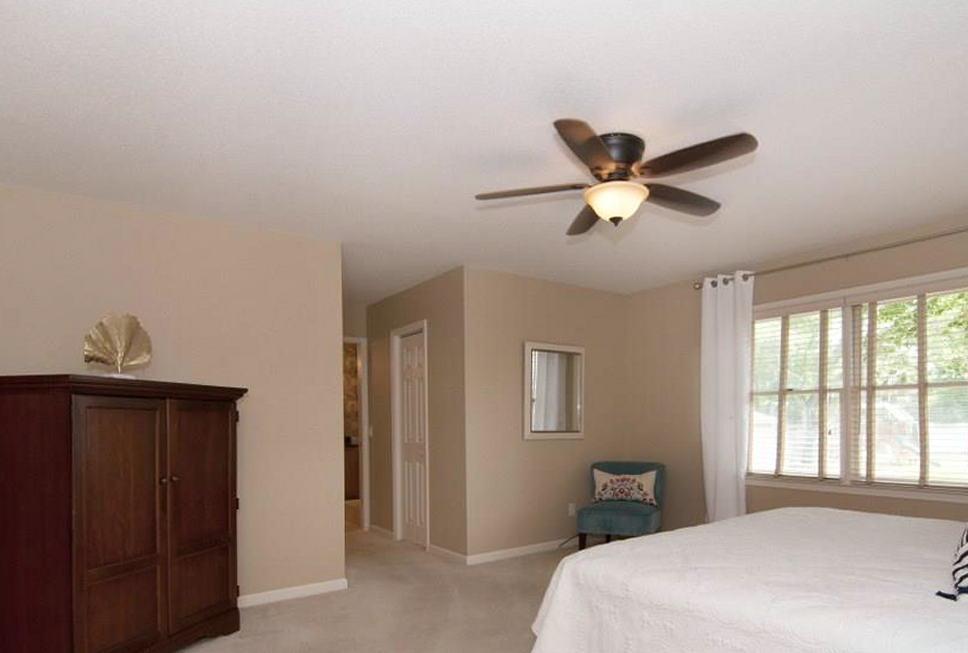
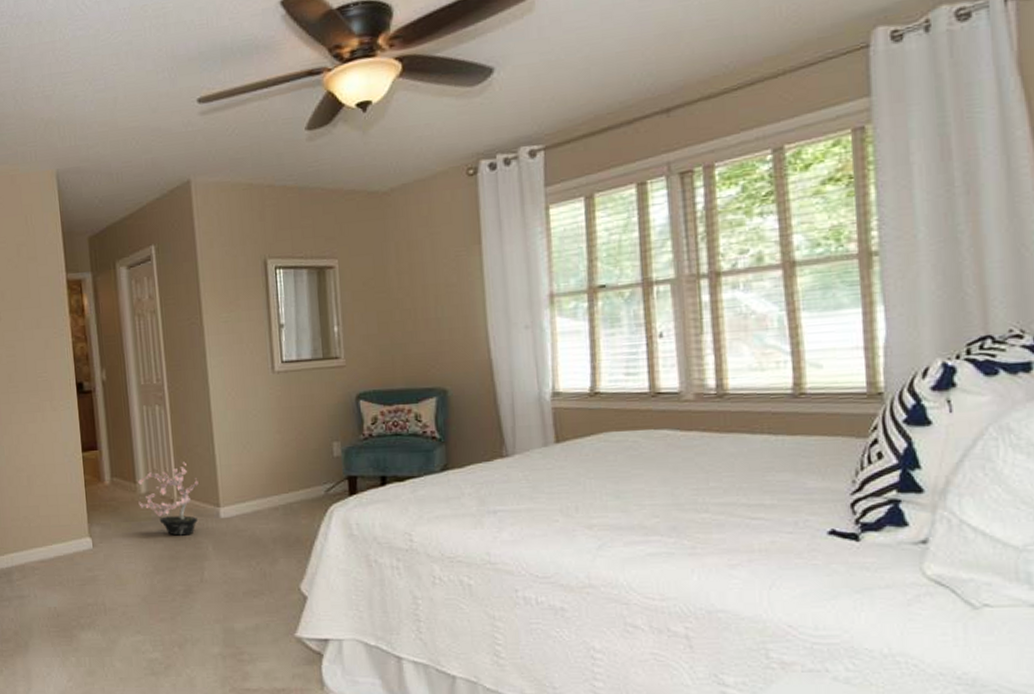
potted plant: none [394,513,450,580] -> present [138,461,199,536]

